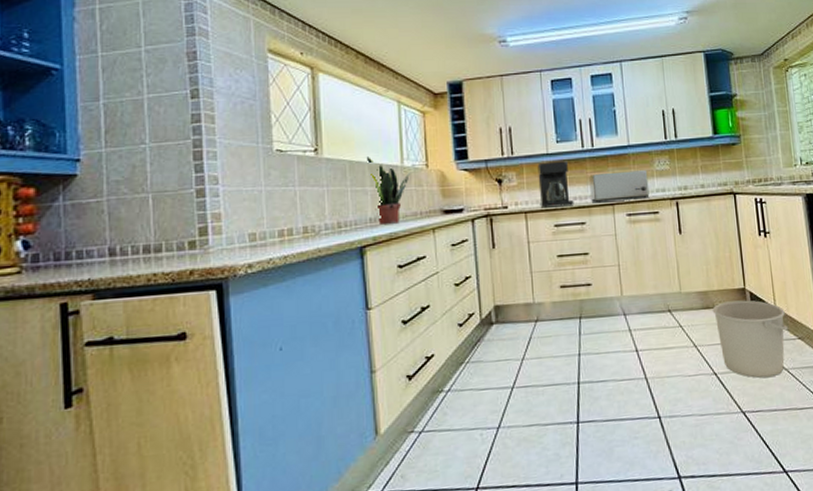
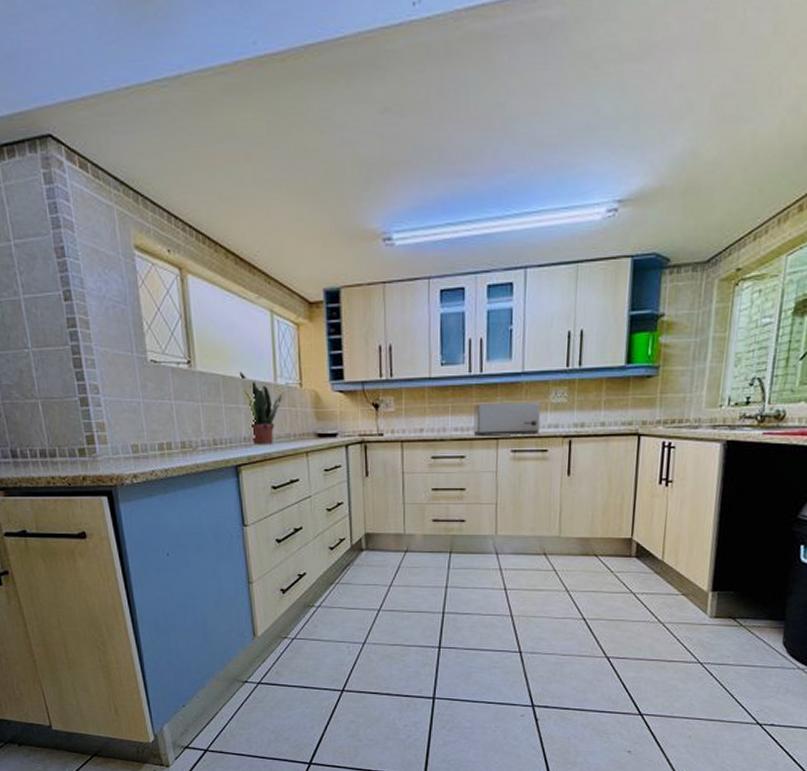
coffee maker: present [537,161,574,208] -> none [417,387,455,438]
bucket: present [712,300,789,378] -> none [591,550,674,629]

